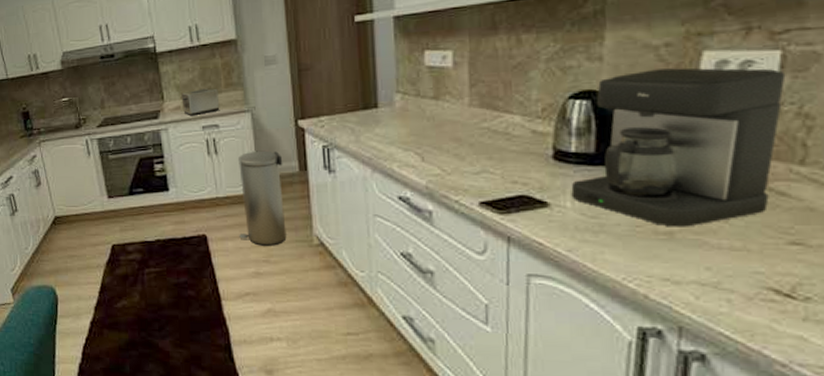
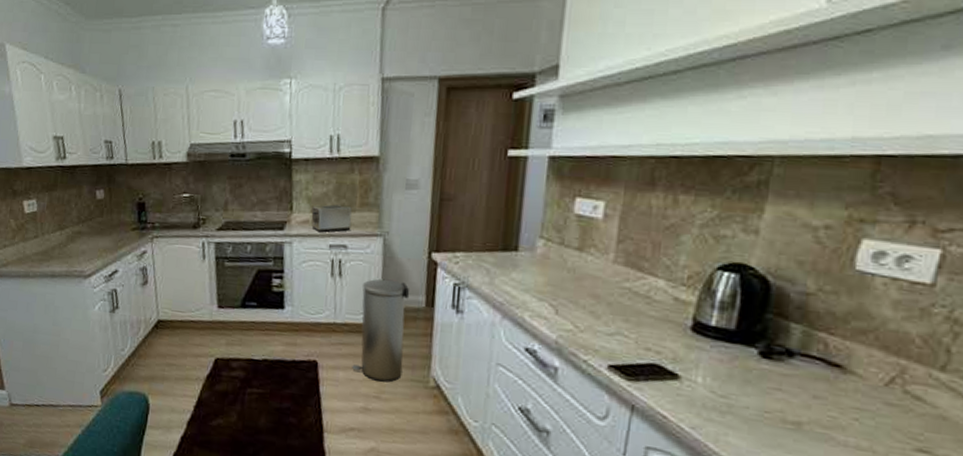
coffee maker: present [571,68,786,227] -> none [704,251,942,420]

